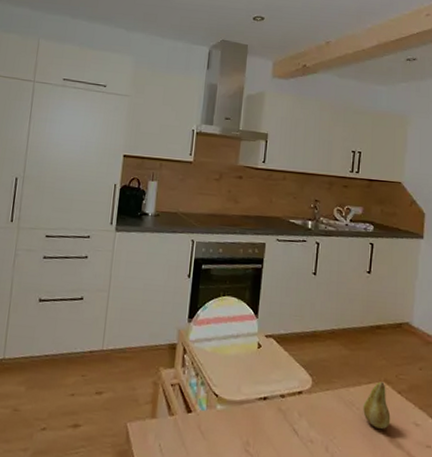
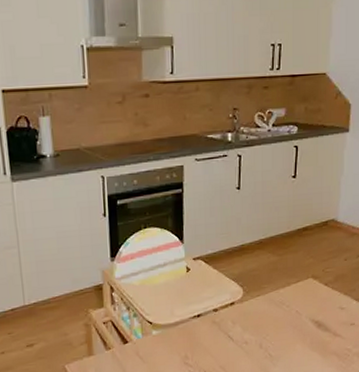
fruit: present [363,381,391,429] -> none [293,278,318,319]

